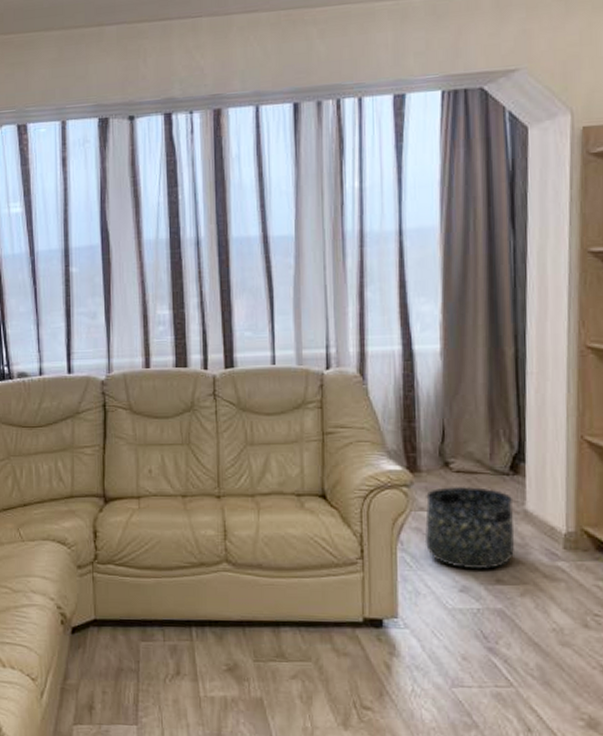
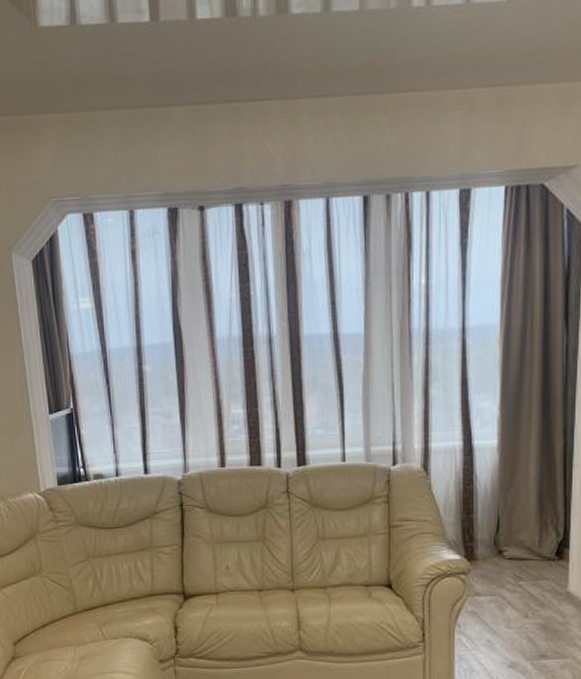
basket: present [424,486,515,569] -> none [479,571,558,646]

